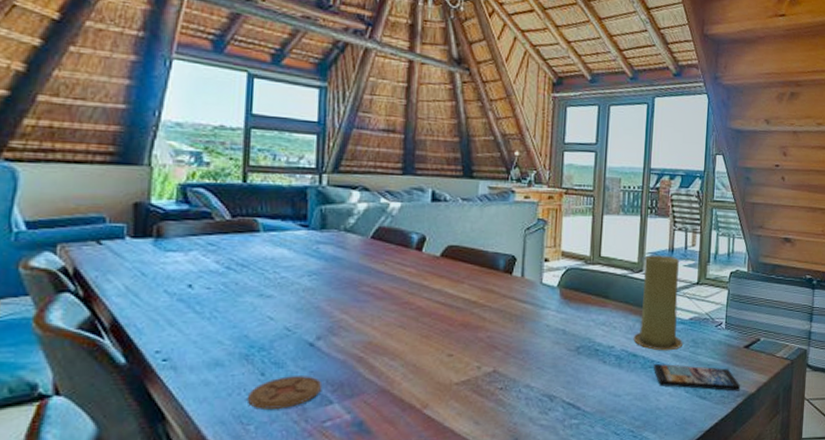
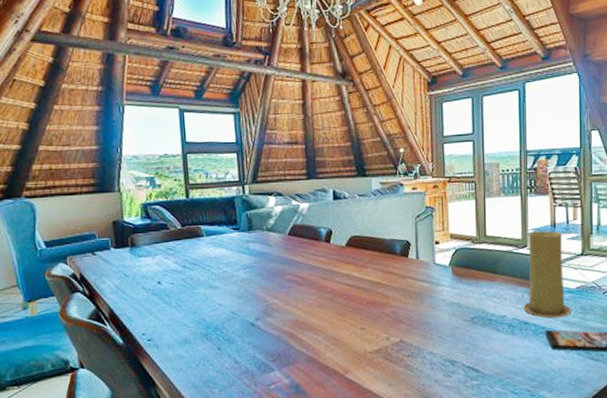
coaster: present [246,376,323,409] -> none [210,349,265,376]

